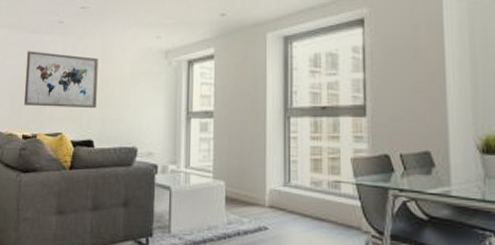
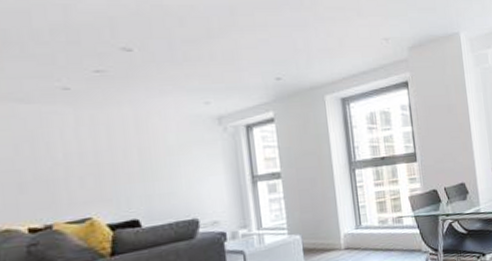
wall art: present [23,51,99,109] -> none [15,125,137,193]

